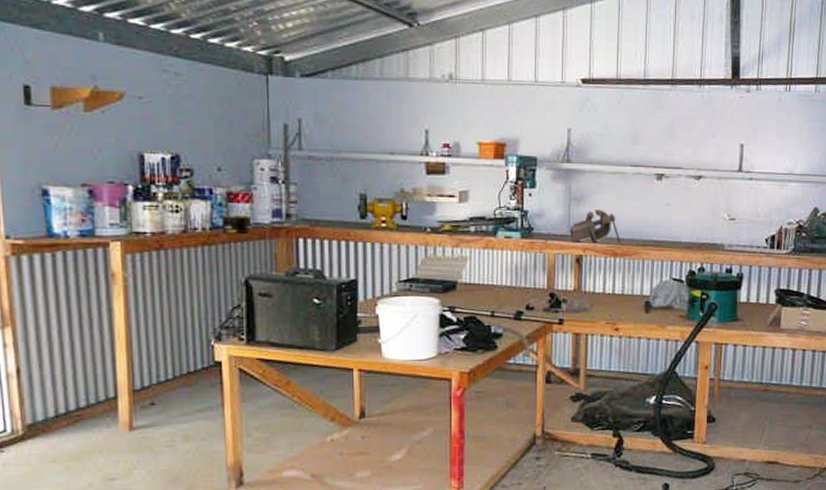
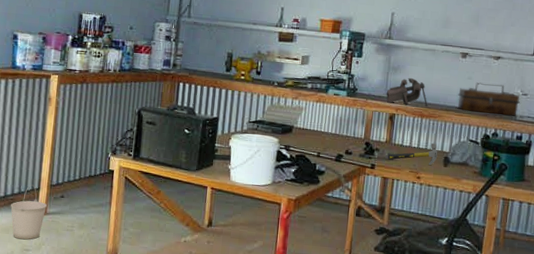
bucket: none [78,393,132,467] -> present [11,185,47,240]
paint can: present [222,209,252,233] -> none [128,58,149,76]
claw hammer: none [578,286,637,313] -> present [387,142,438,165]
toolbox: none [655,209,727,246] -> present [457,82,520,116]

